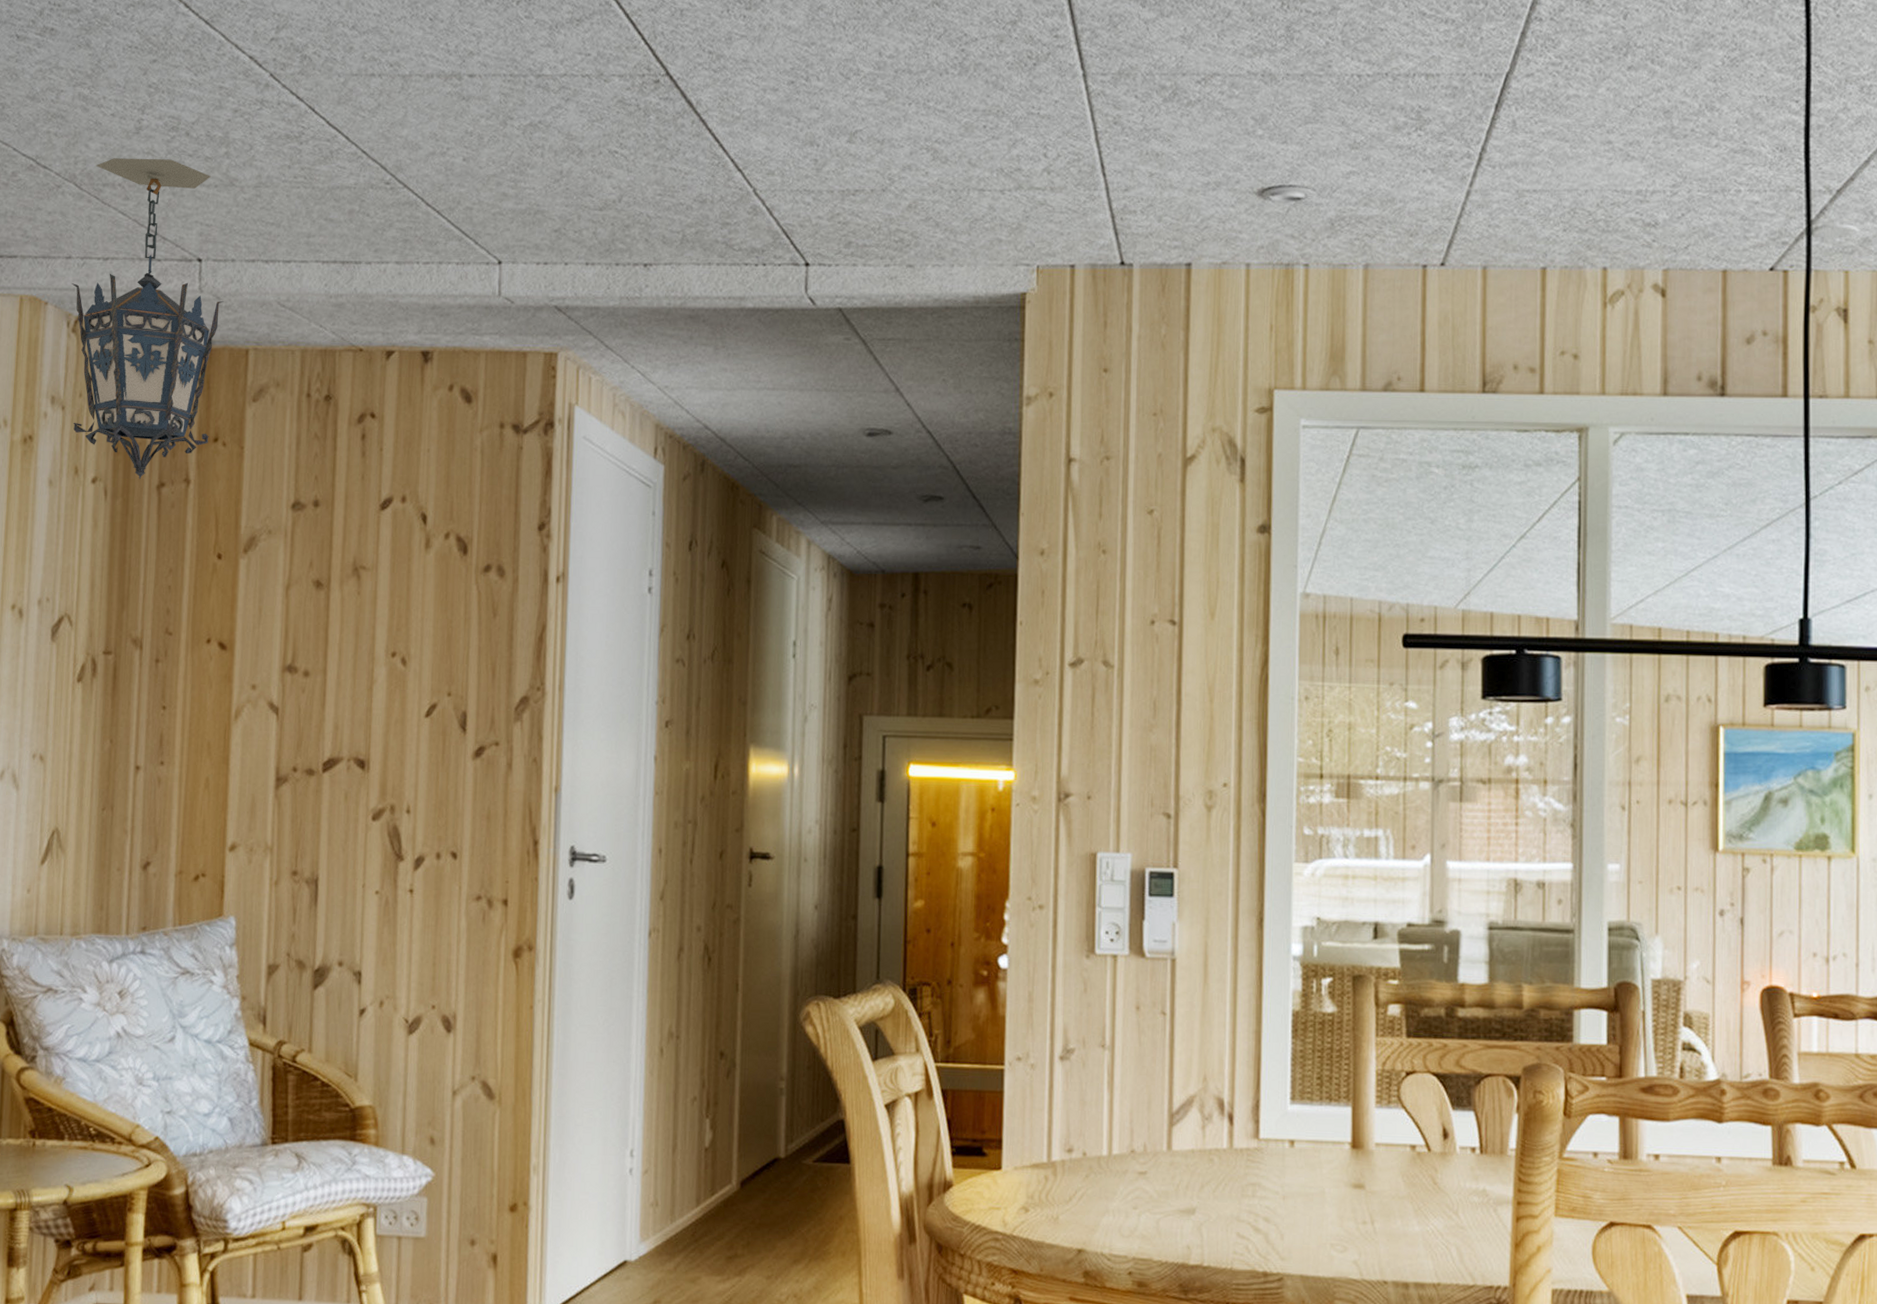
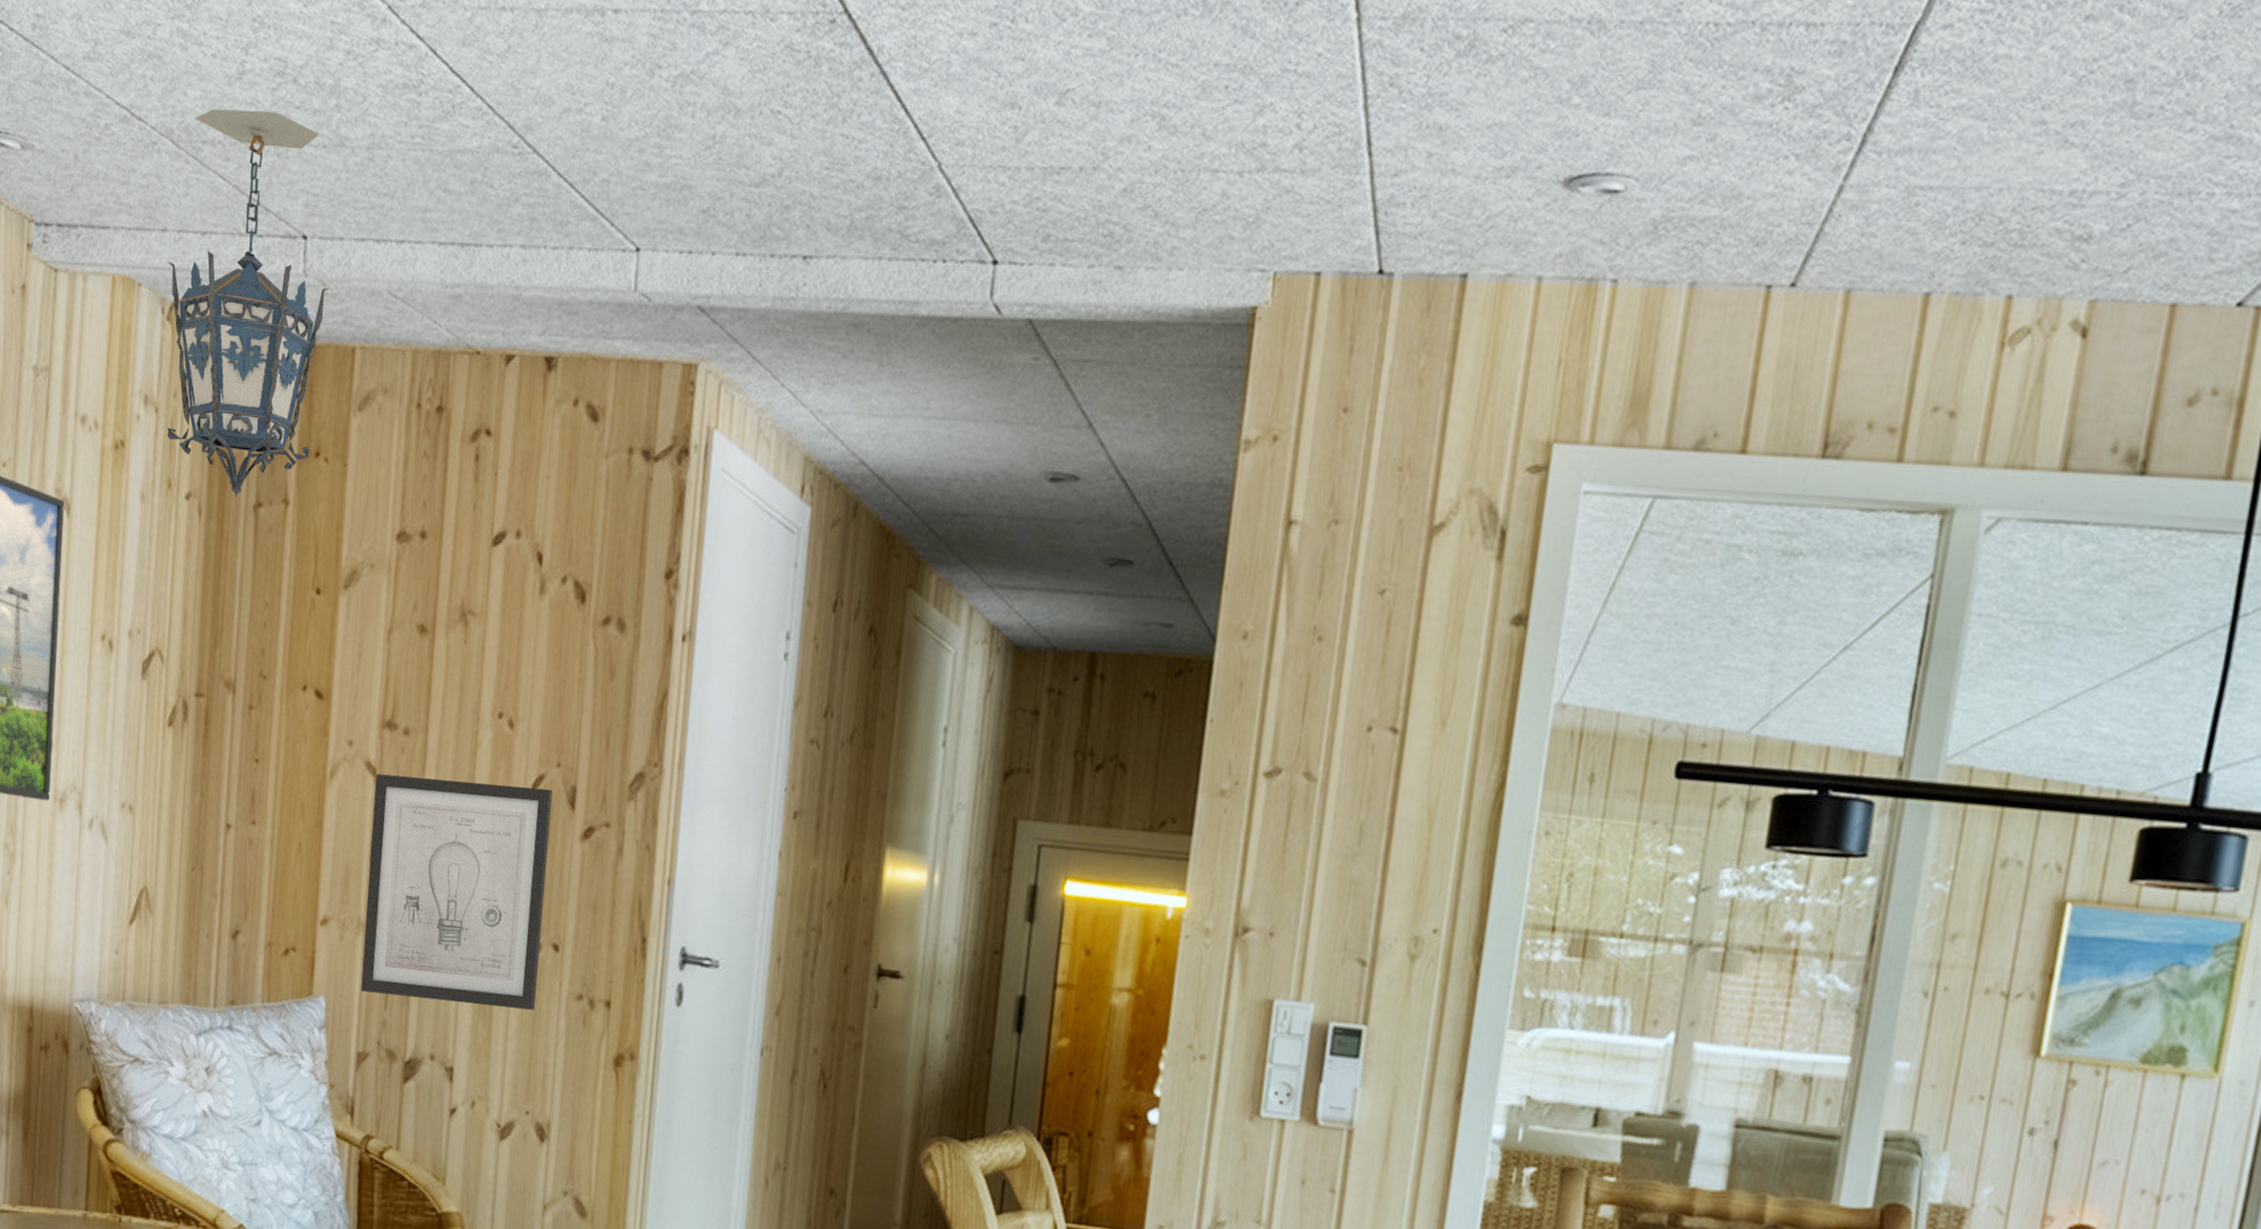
wall art: none [269,712,445,913] -> present [361,774,552,1010]

